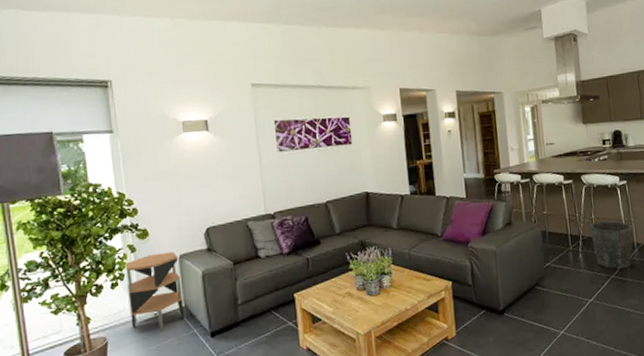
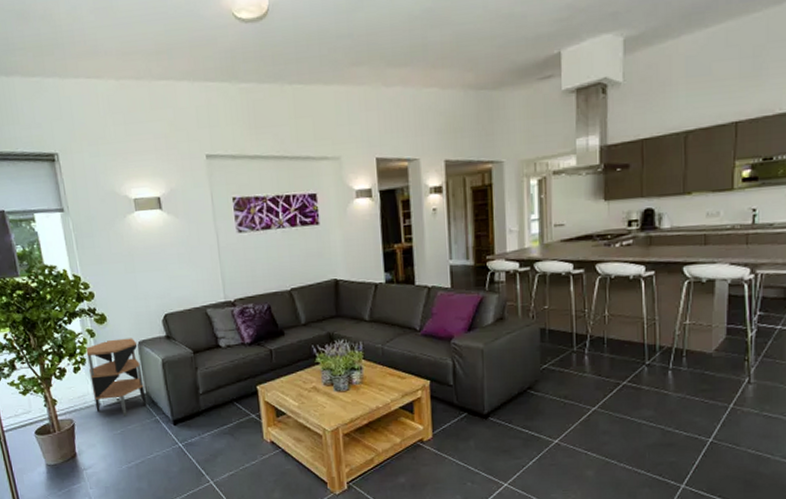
waste bin: present [589,221,634,270] -> none [600,318,657,376]

